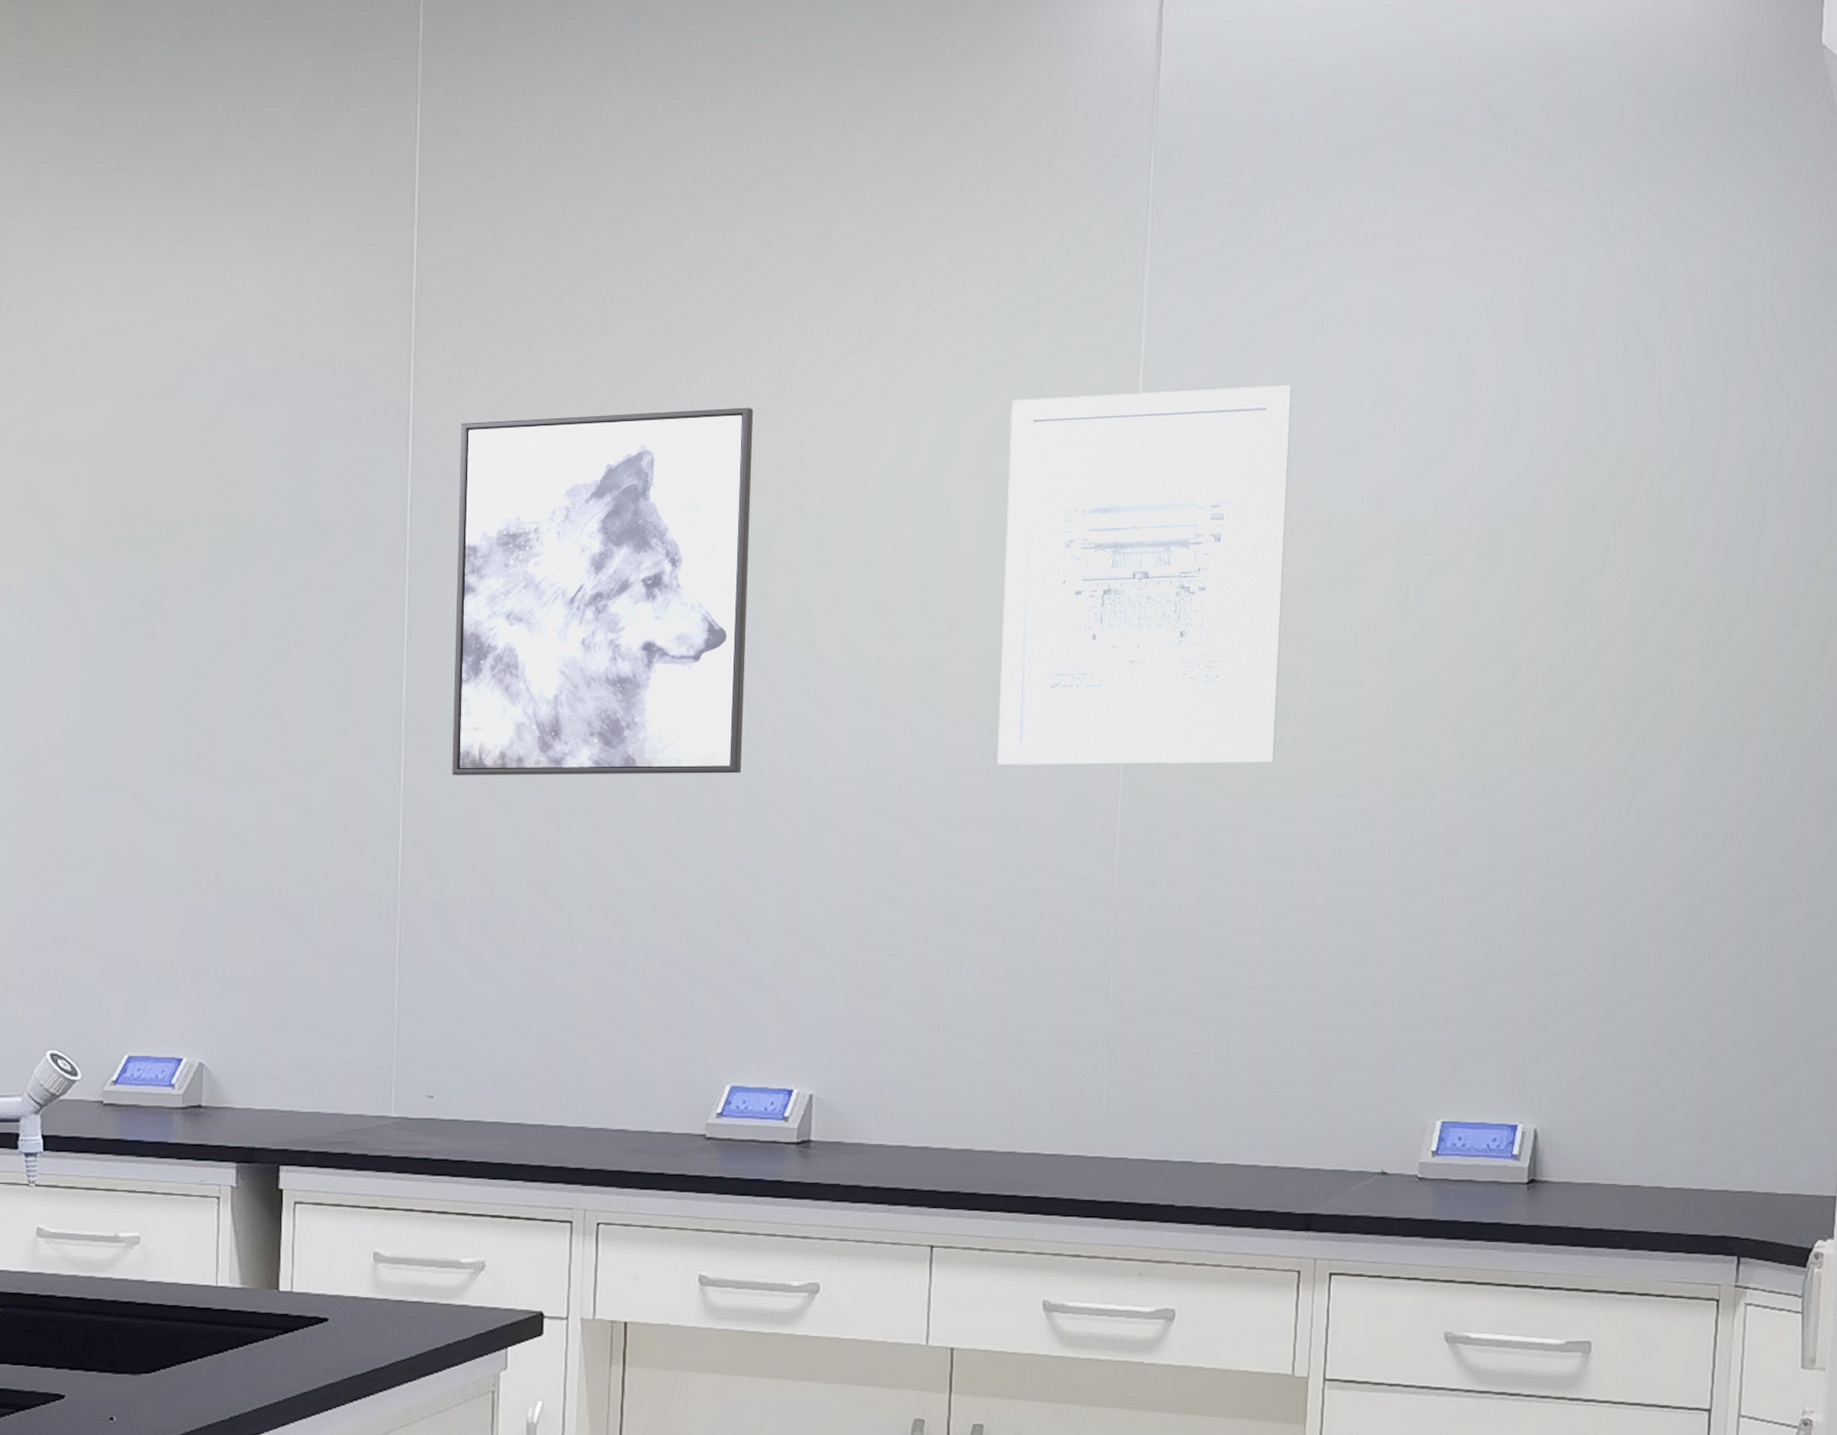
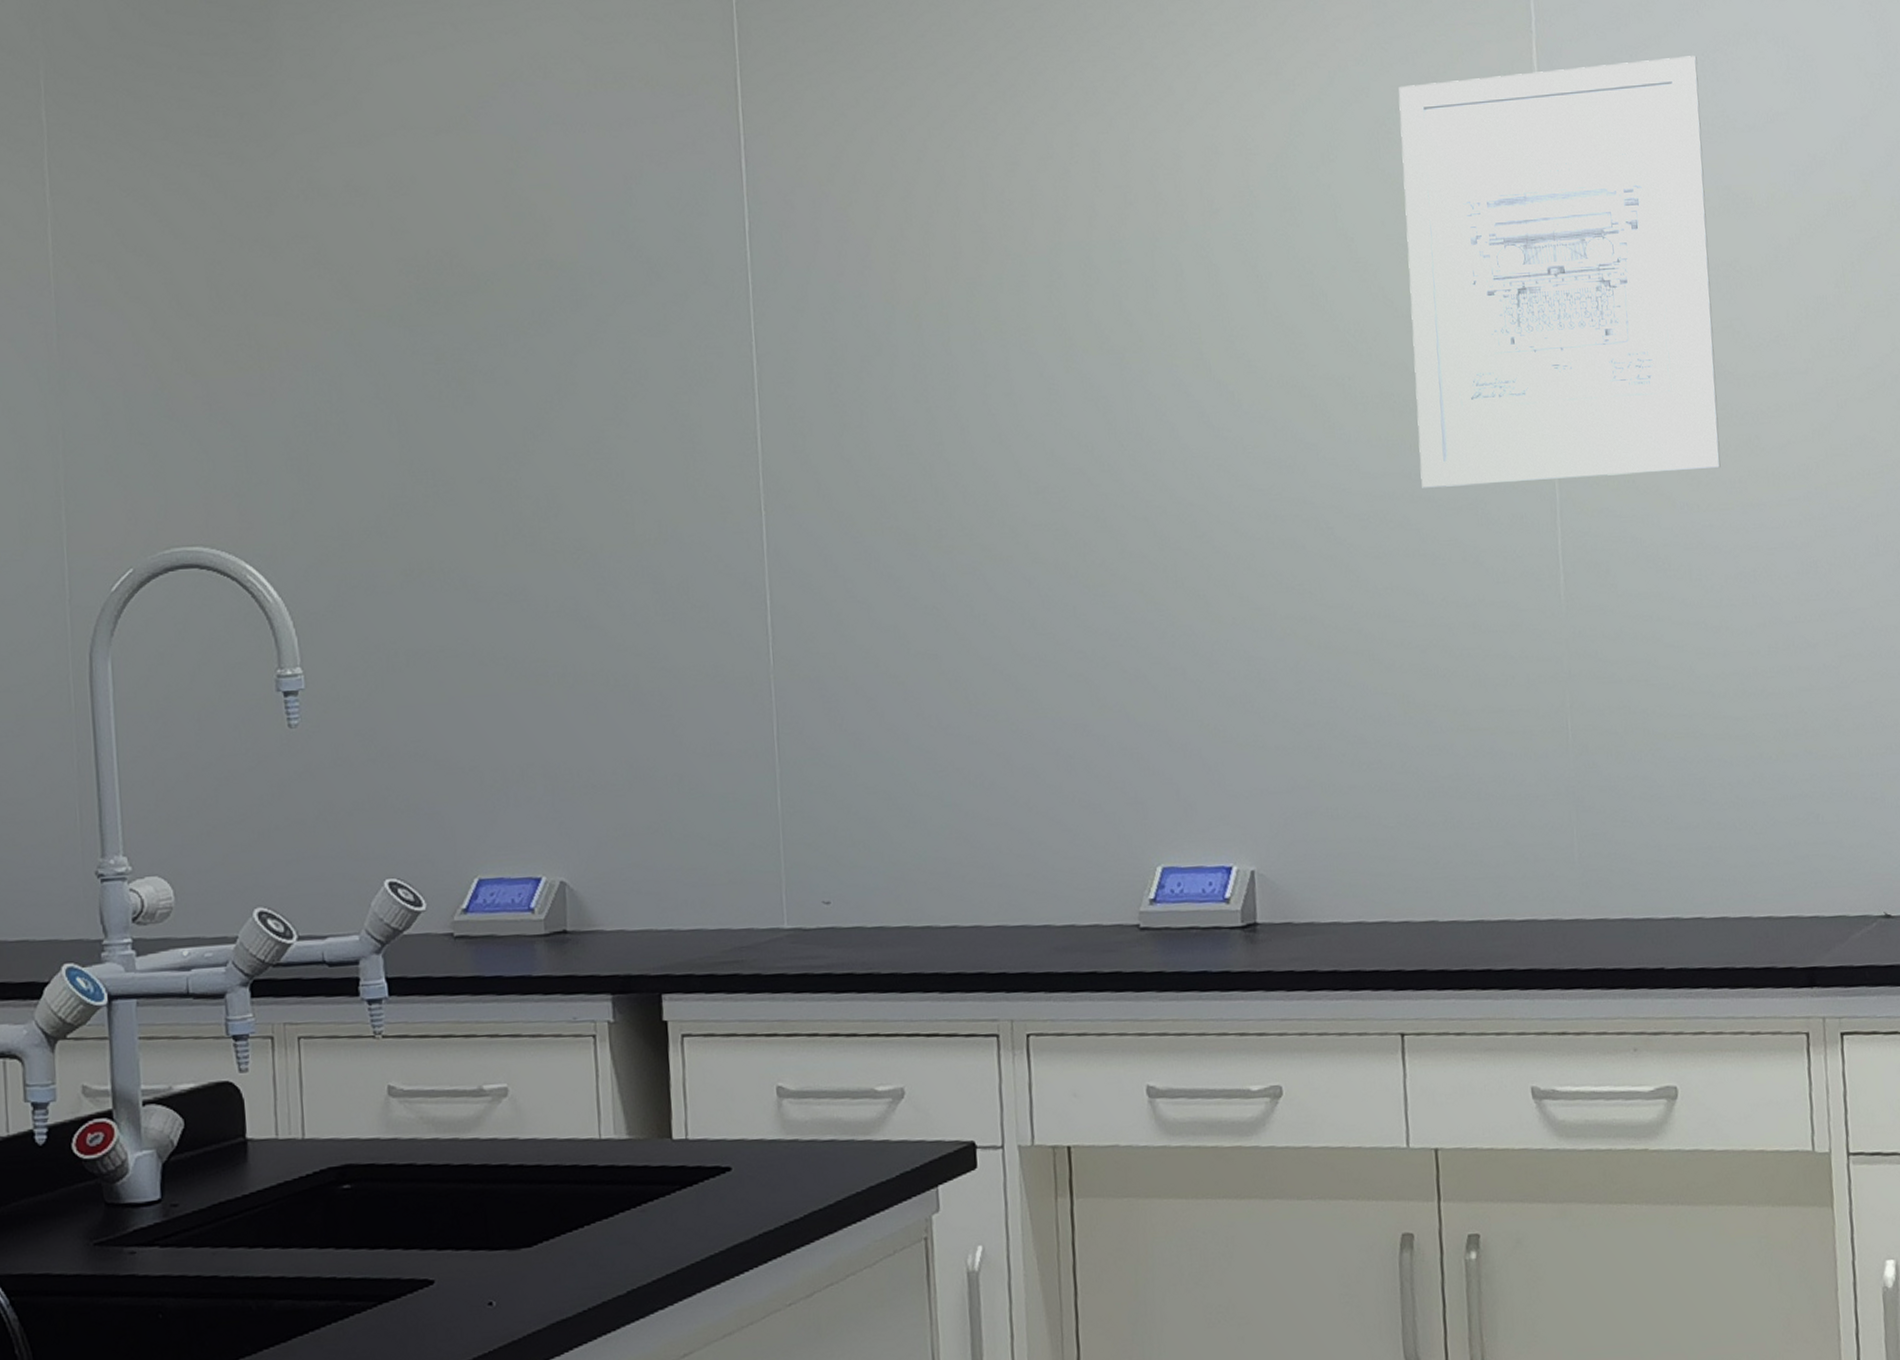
wall art: present [452,407,754,775] -> none [798,109,1142,536]

